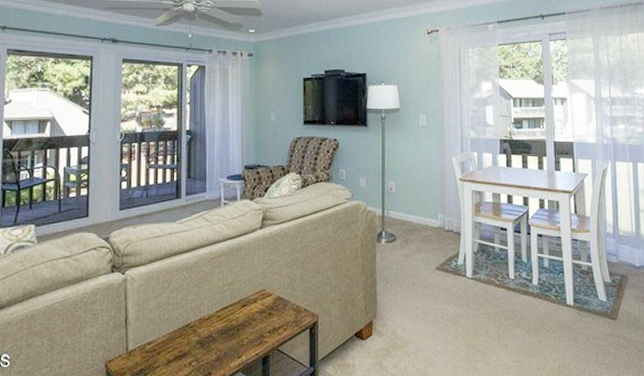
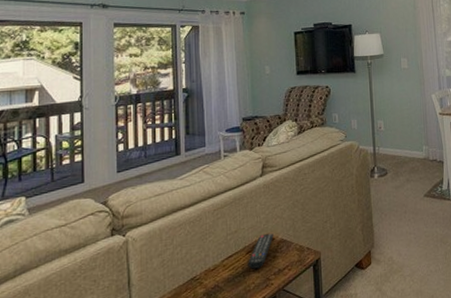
remote control: none [242,290,270,324] -> present [248,233,274,269]

